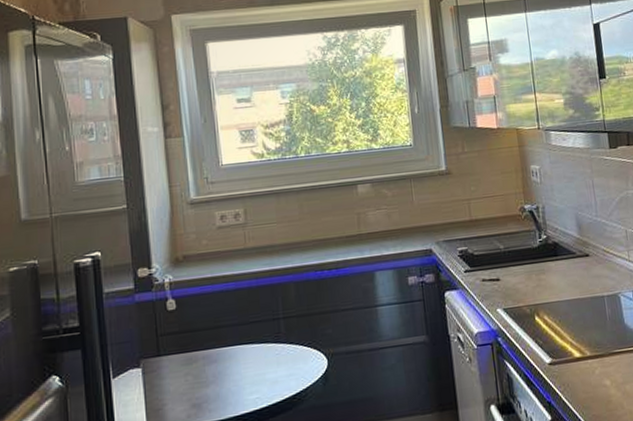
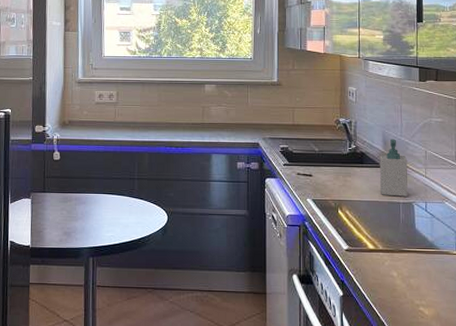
soap bottle: none [575,221,612,290] -> present [379,139,408,197]

